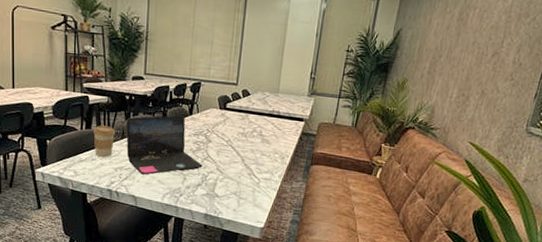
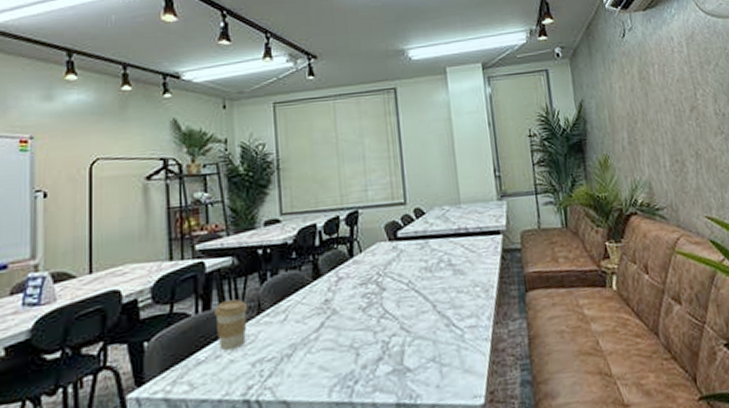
laptop: present [126,115,203,175] -> none [262,260,380,363]

